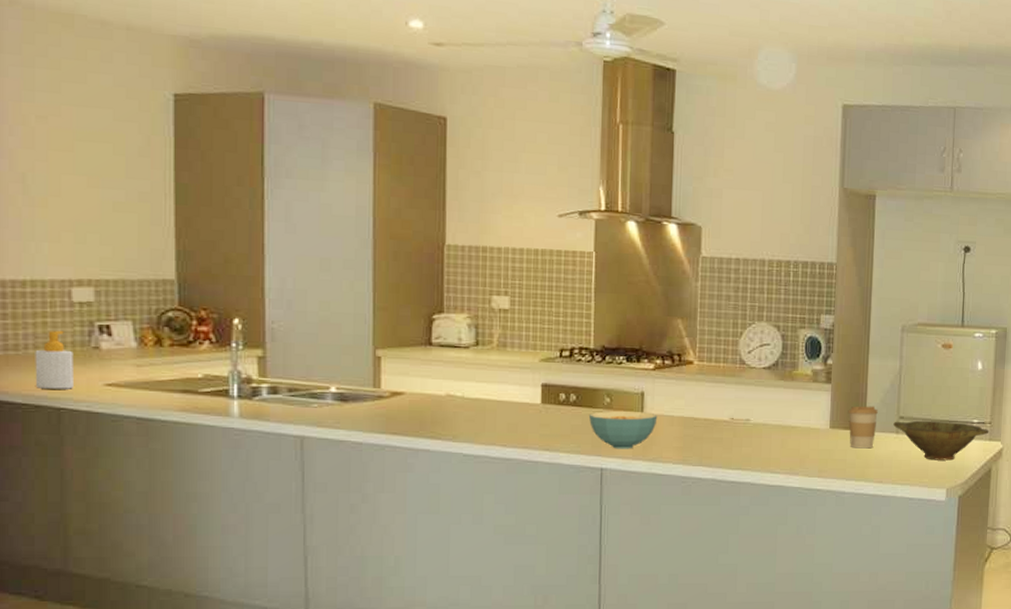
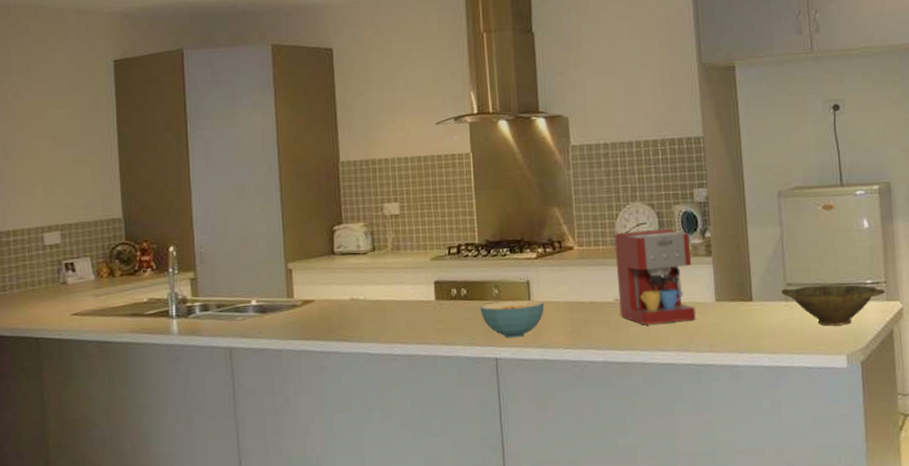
soap bottle: present [35,331,73,389] -> none [18,271,48,322]
coffee maker: none [734,351,812,446] -> present [614,228,696,325]
coffee cup: present [848,406,878,449] -> none [732,275,764,320]

